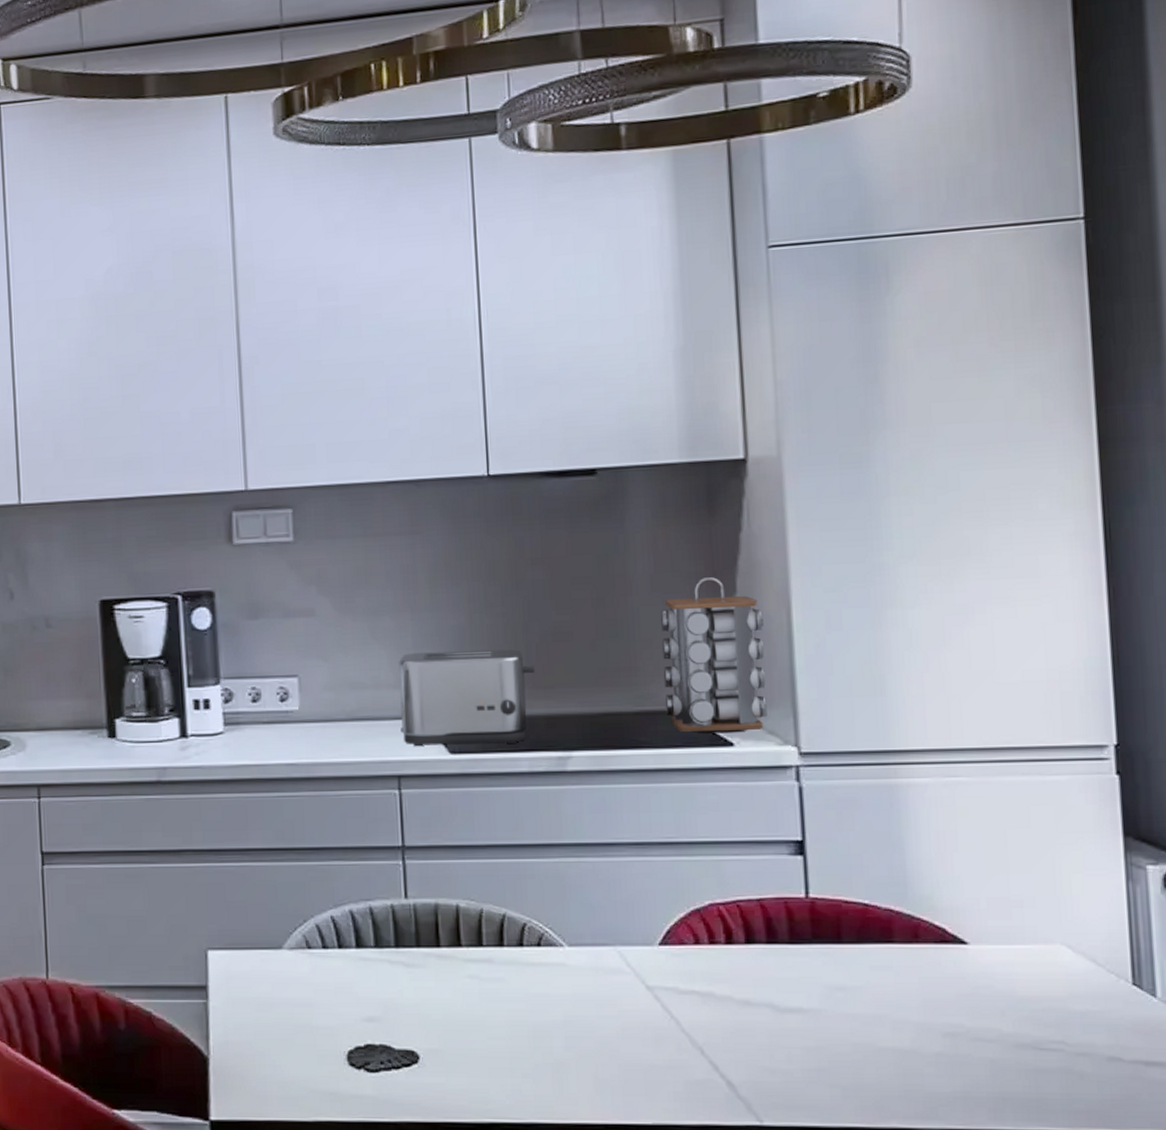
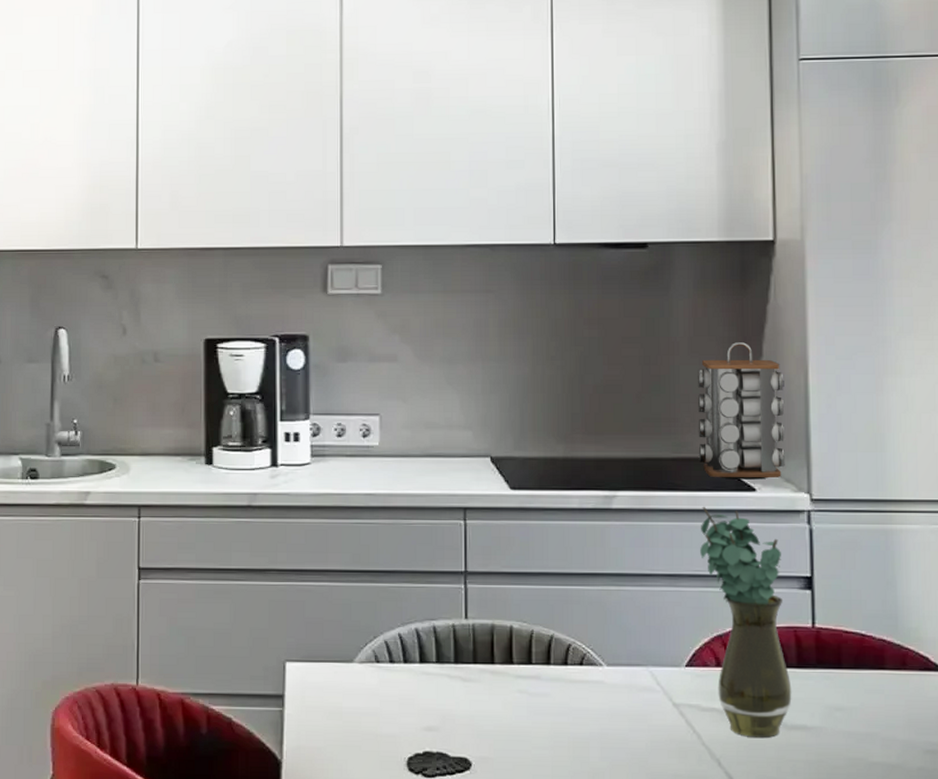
toaster: present [398,649,536,746] -> none [468,397,588,482]
vase: none [671,765,785,1022] -> present [700,506,792,738]

